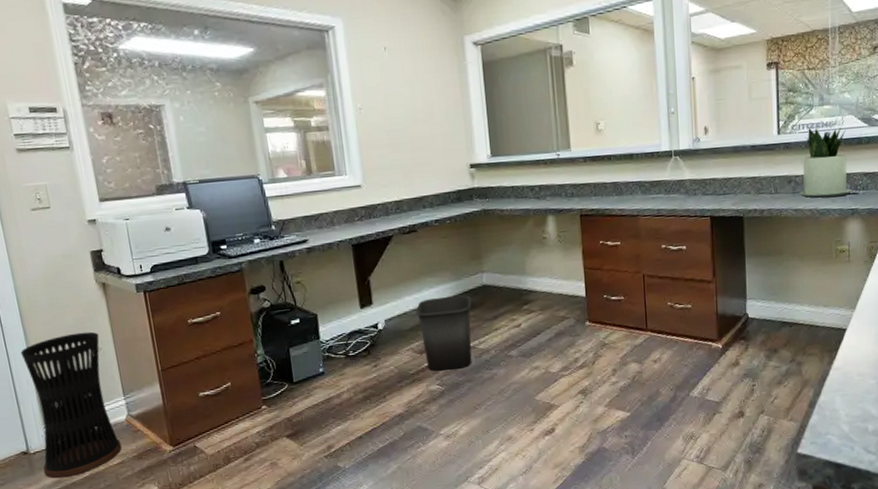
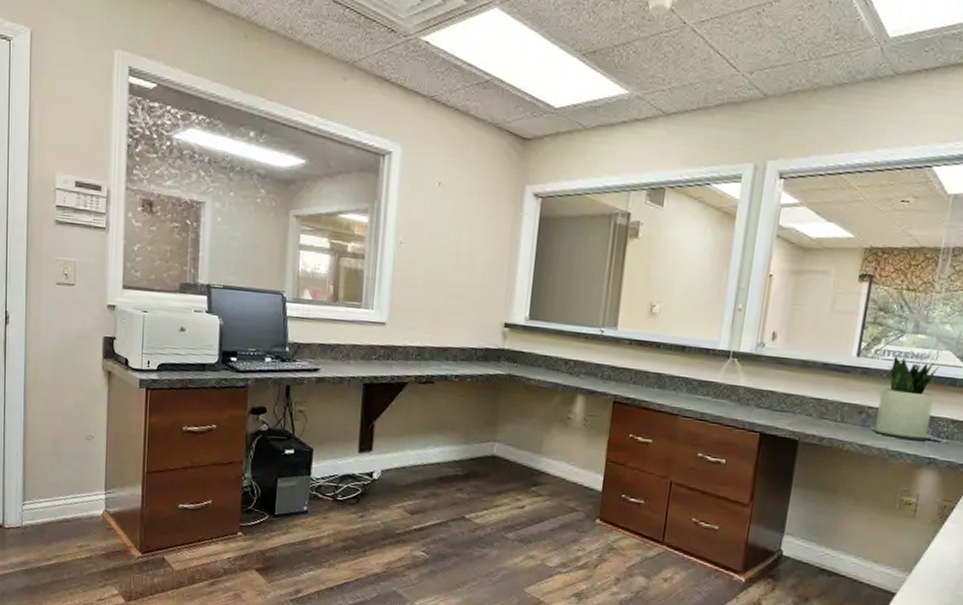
umbrella stand: present [20,331,122,478] -> none [13,416,94,560]
waste bin: present [415,295,472,371] -> none [414,457,477,540]

